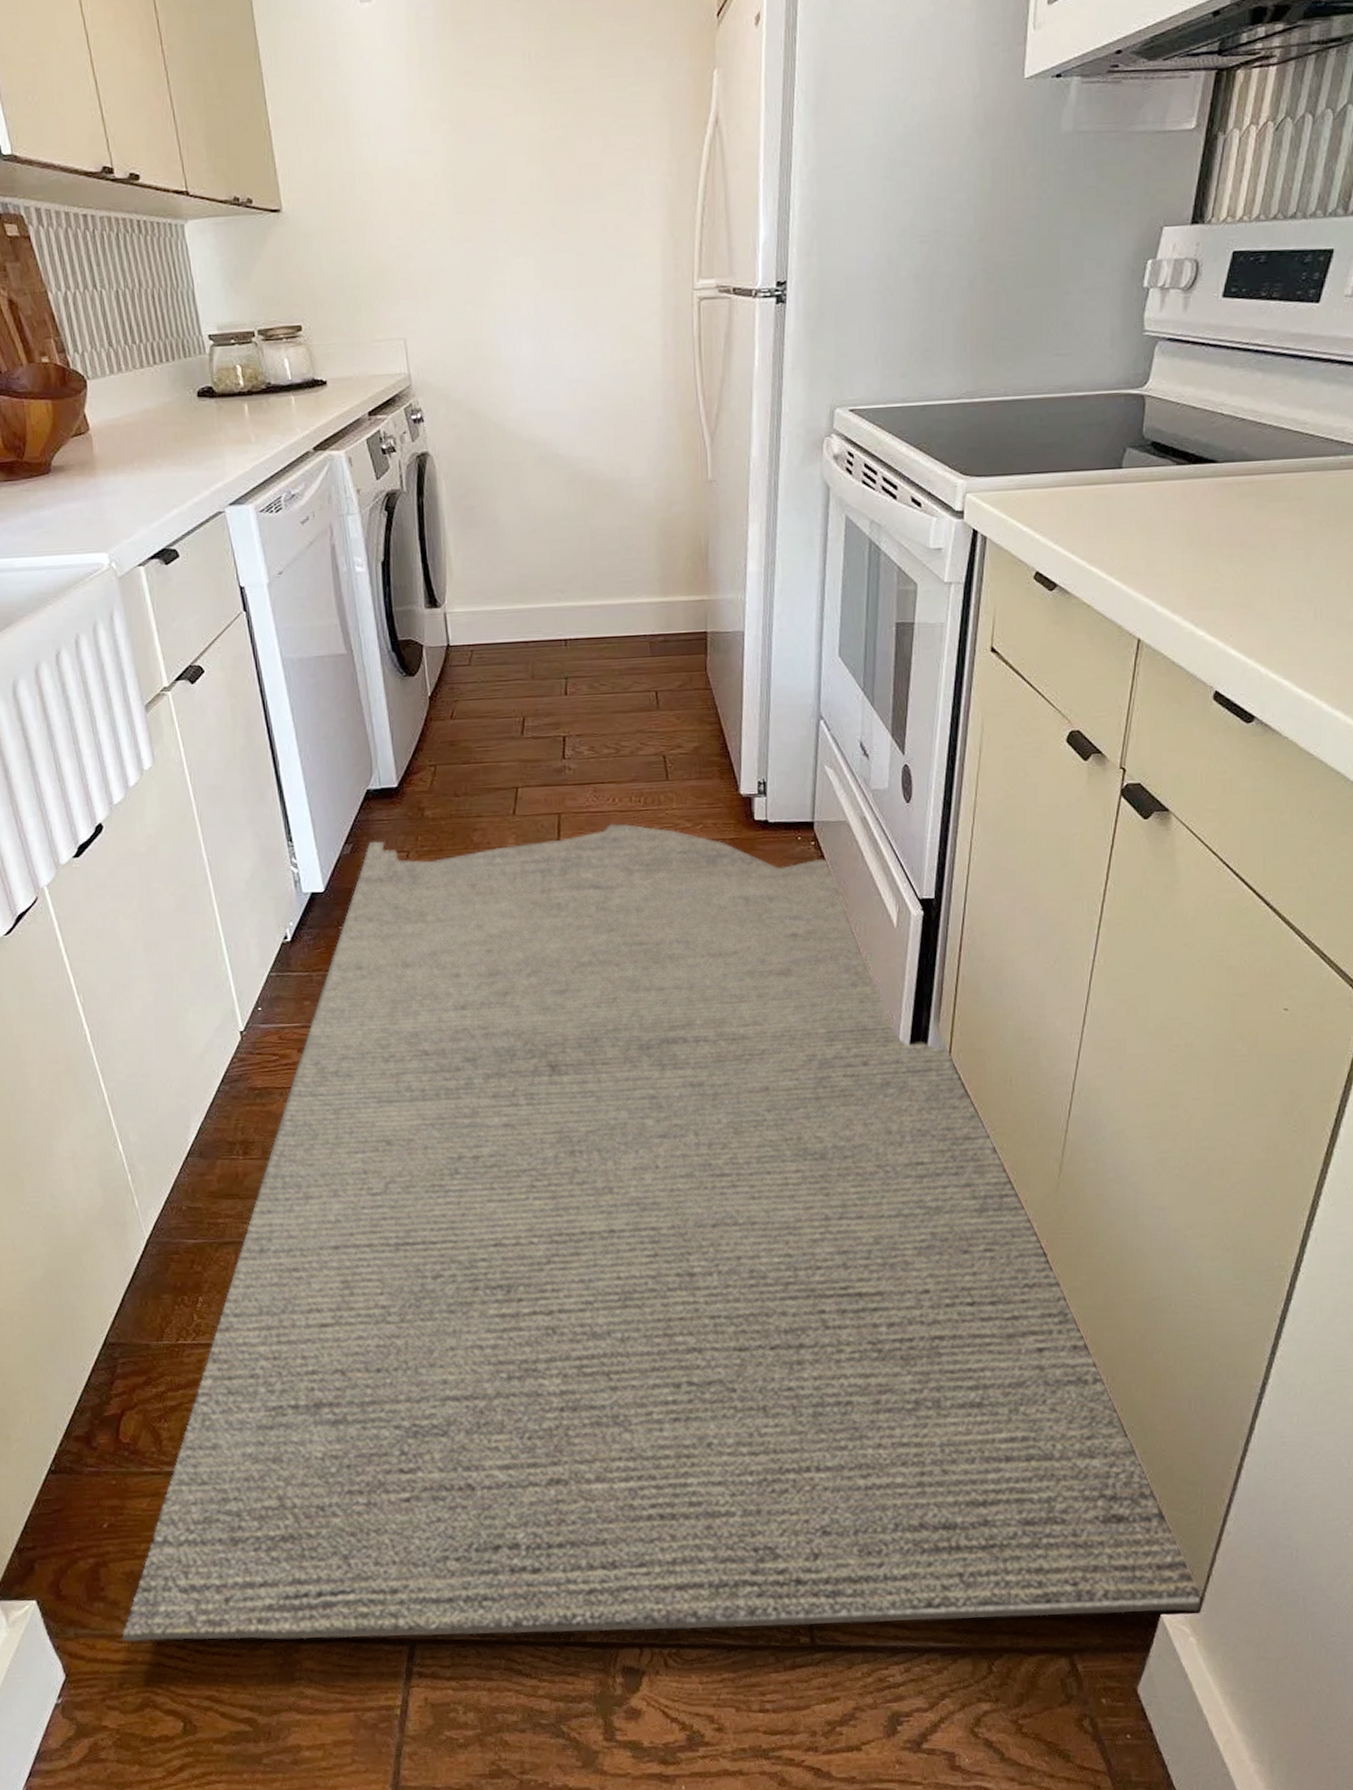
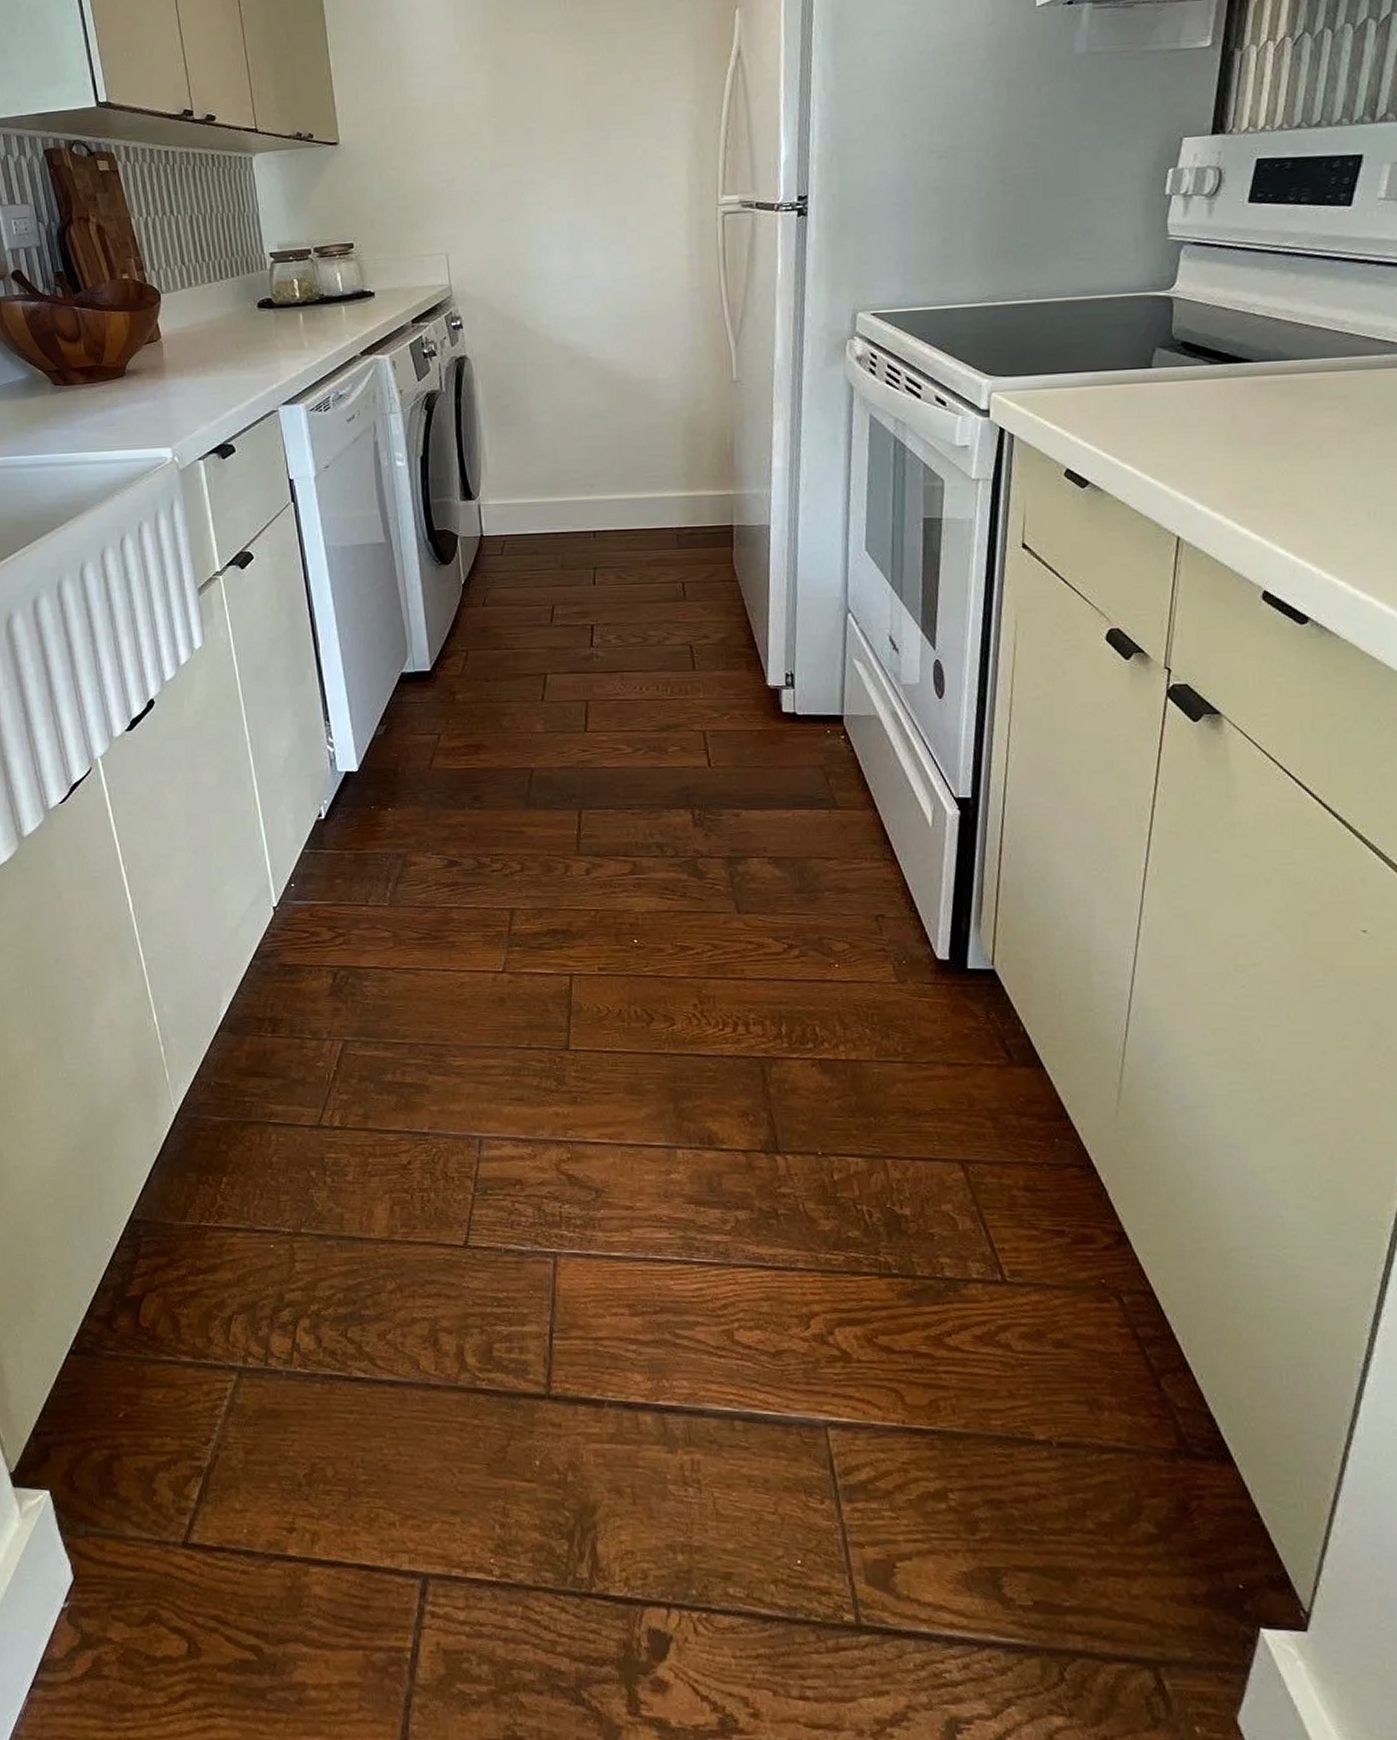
rug: present [121,823,1200,1642] -> none [131,712,1308,1630]

